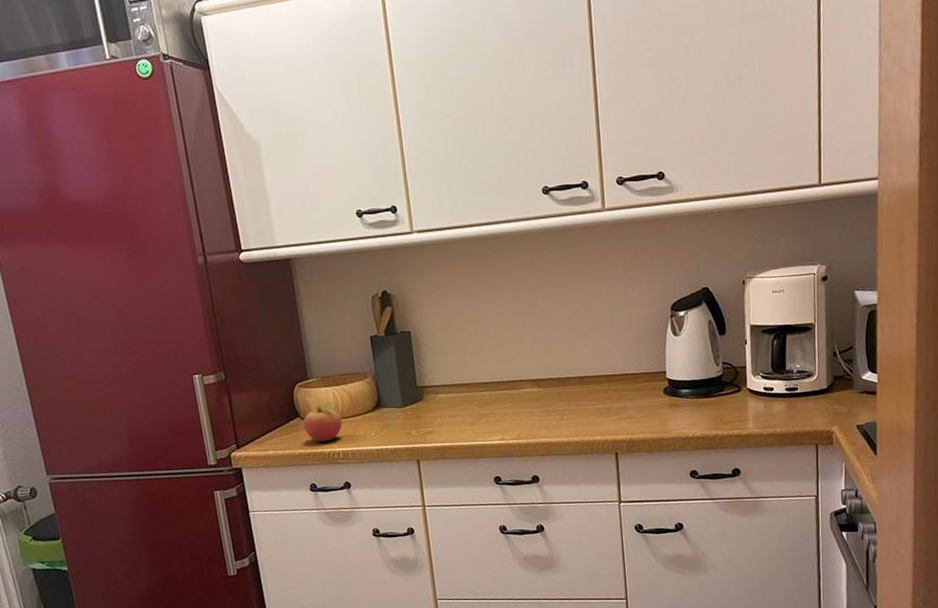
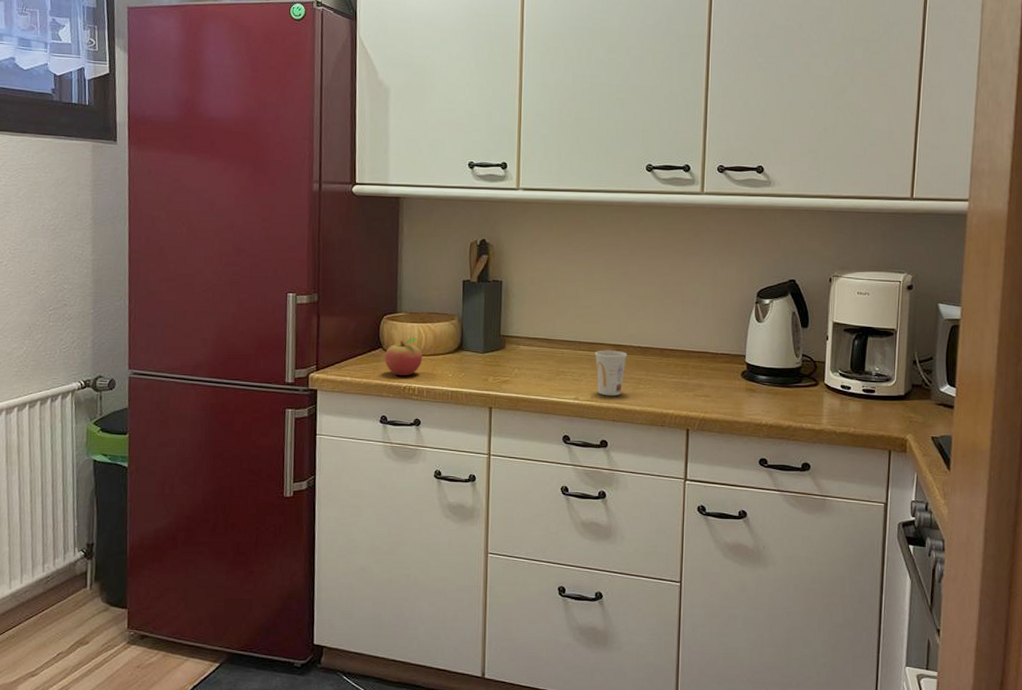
cup: none [514,385,548,432] -> present [594,350,628,396]

